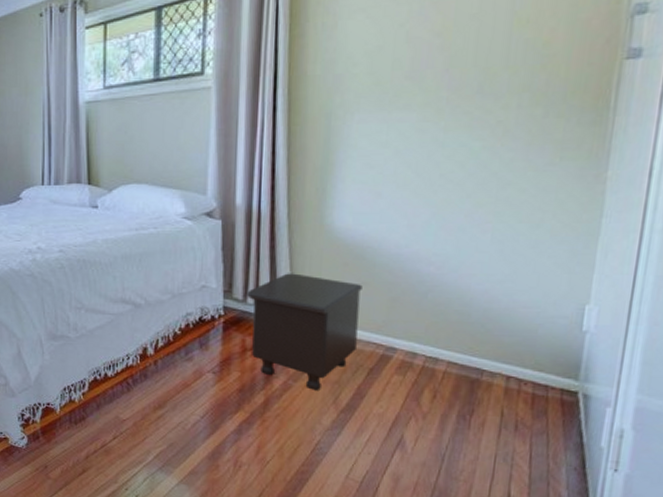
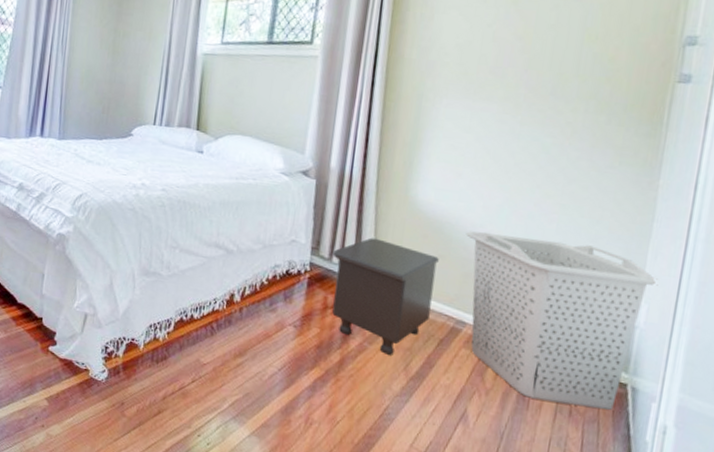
laundry basket: none [390,252,611,421] -> present [466,231,659,411]

